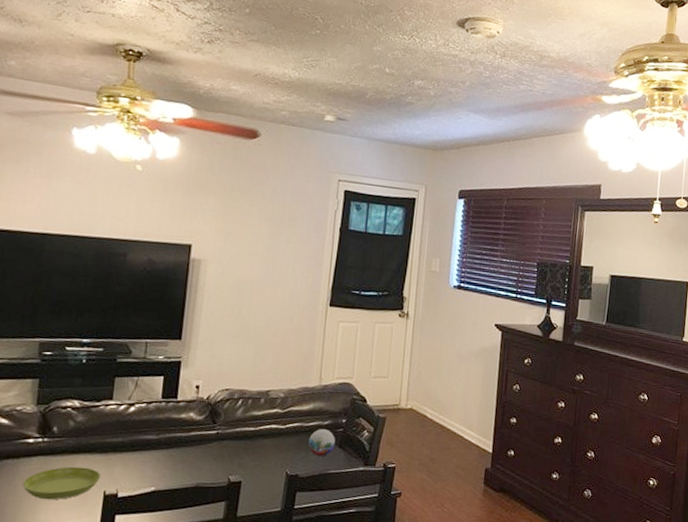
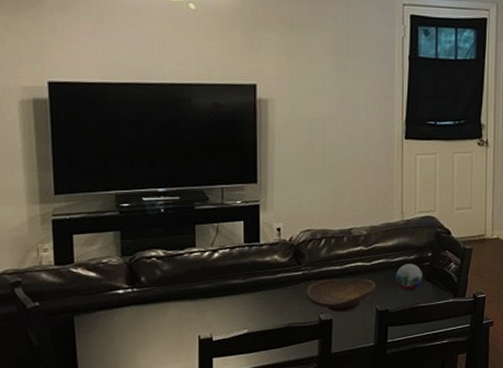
saucer: present [22,466,101,500] -> none [118,314,194,347]
decorative bowl: none [218,439,288,475] -> present [306,278,376,312]

